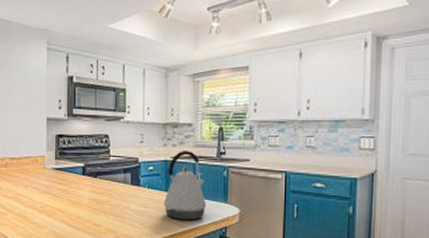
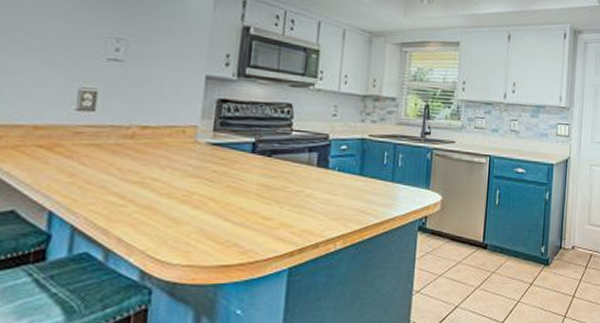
kettle: present [163,150,207,220] -> none [355,127,407,210]

